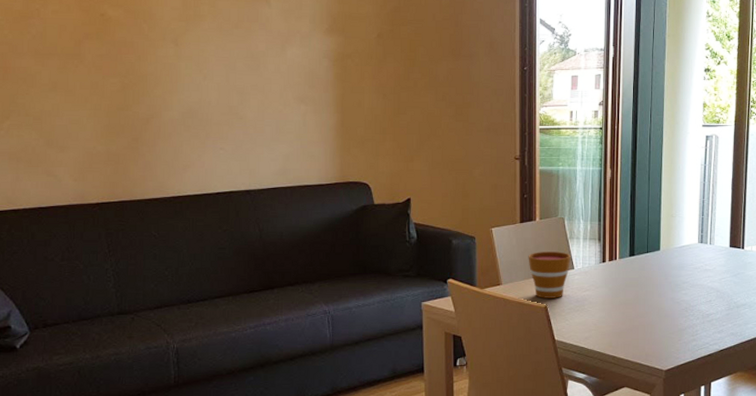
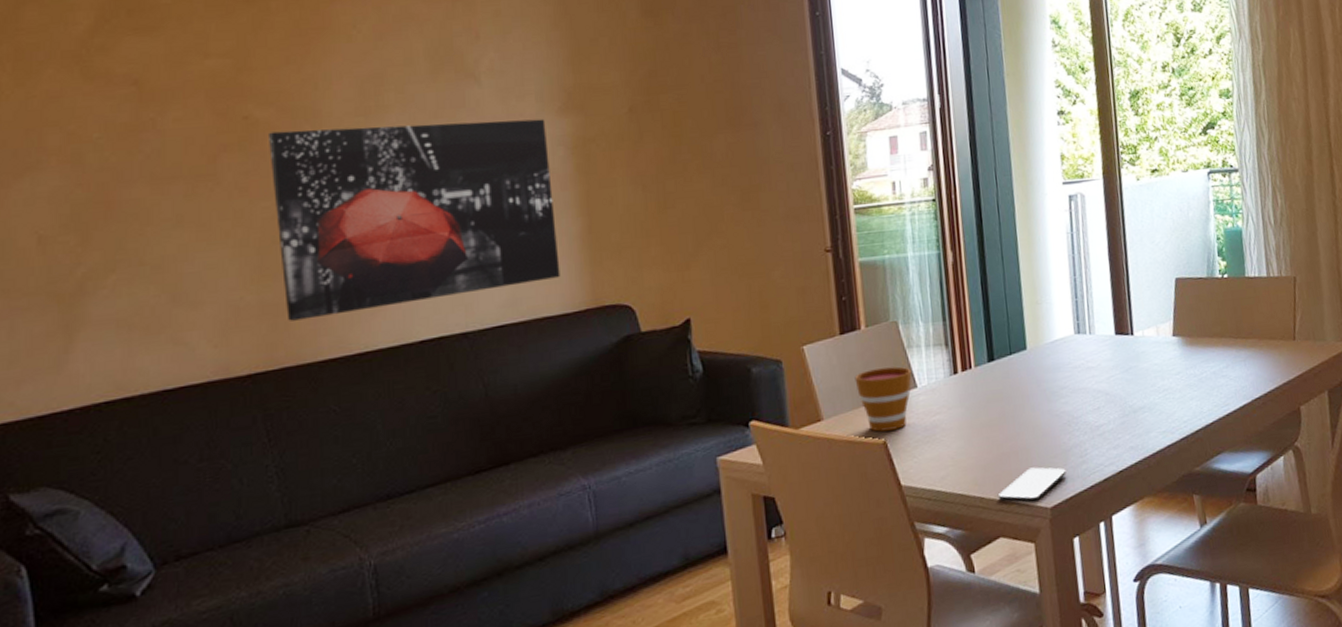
wall art: none [117,27,319,168] -> present [267,119,560,321]
smartphone: none [627,339,680,364] -> present [999,467,1066,502]

